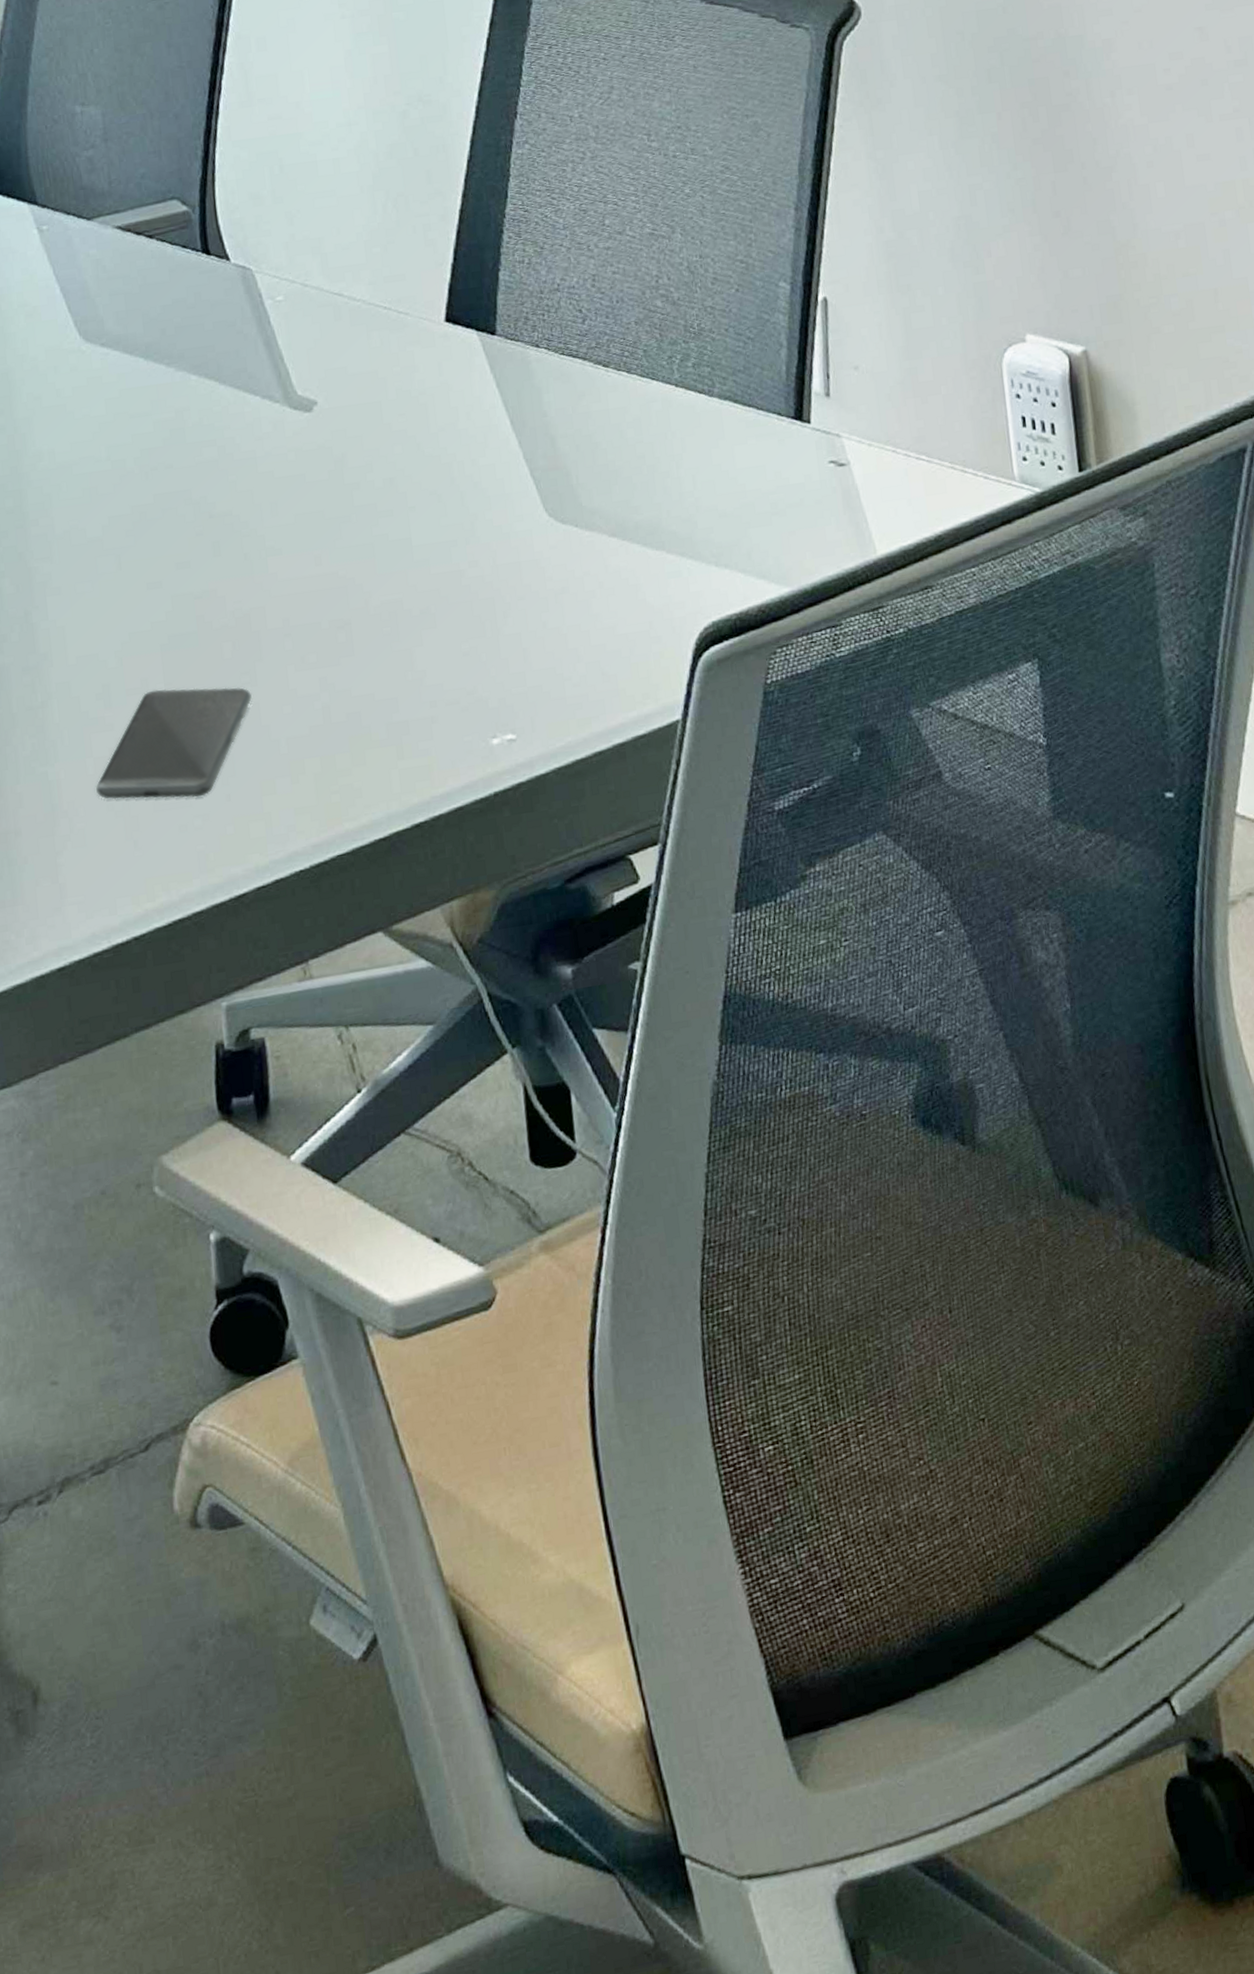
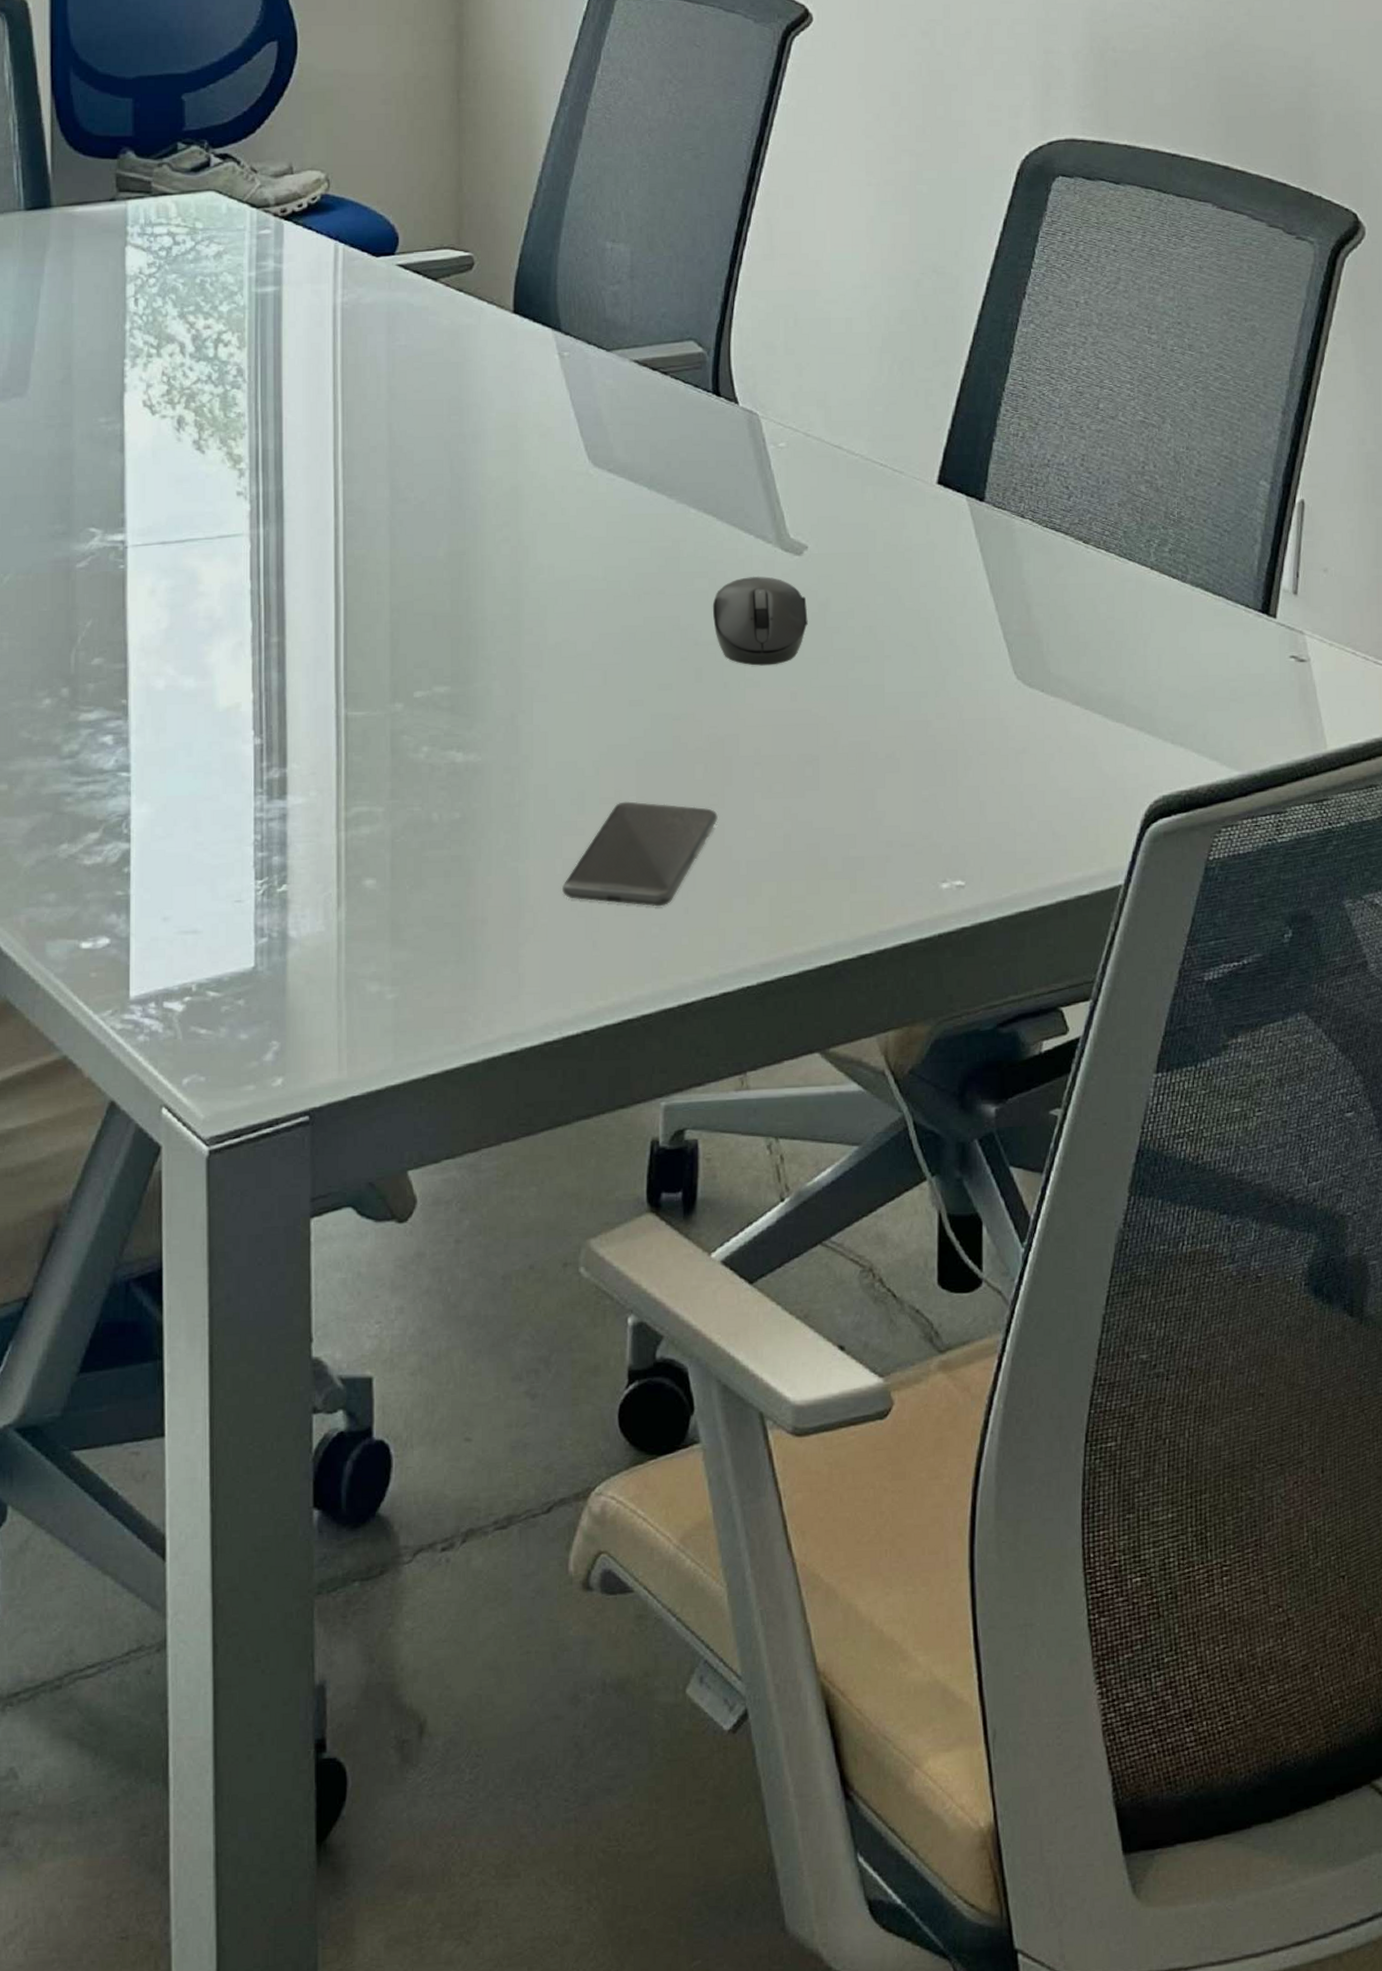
computer mouse: none [223,438,326,533] -> present [712,576,808,666]

